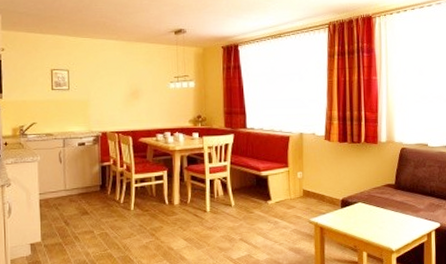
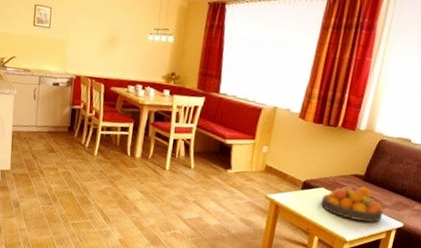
fruit bowl: none [361,195,420,229] -> present [320,186,384,222]

